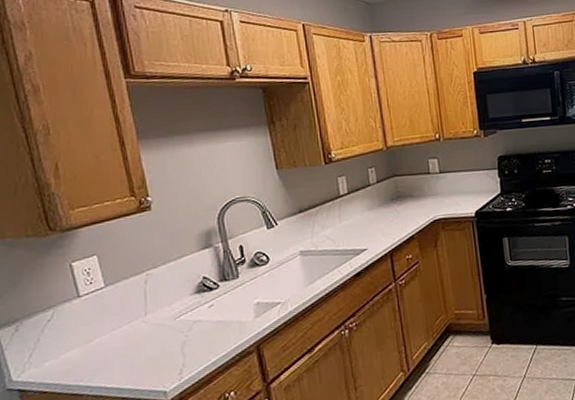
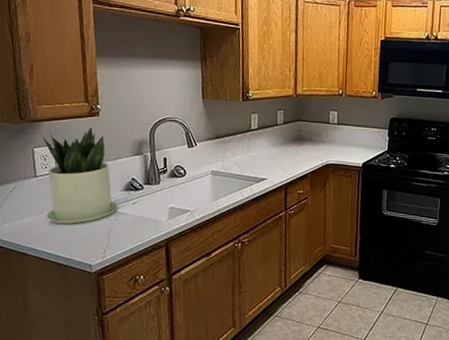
planter: none [81,225,190,350] -> present [42,127,118,225]

